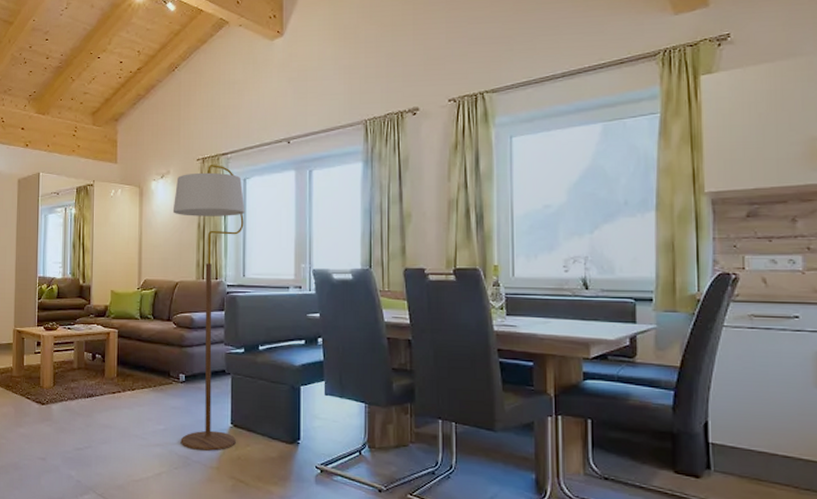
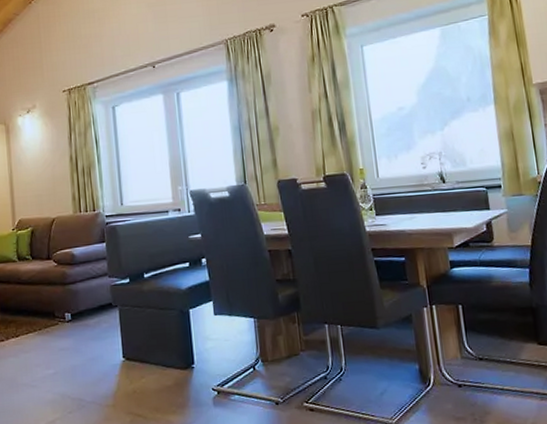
floor lamp: present [172,165,245,451] -> none [42,95,130,390]

